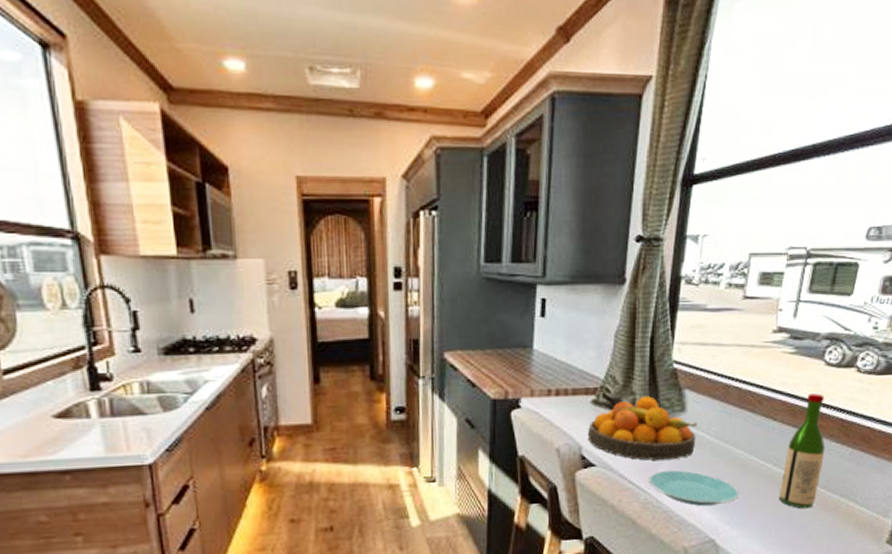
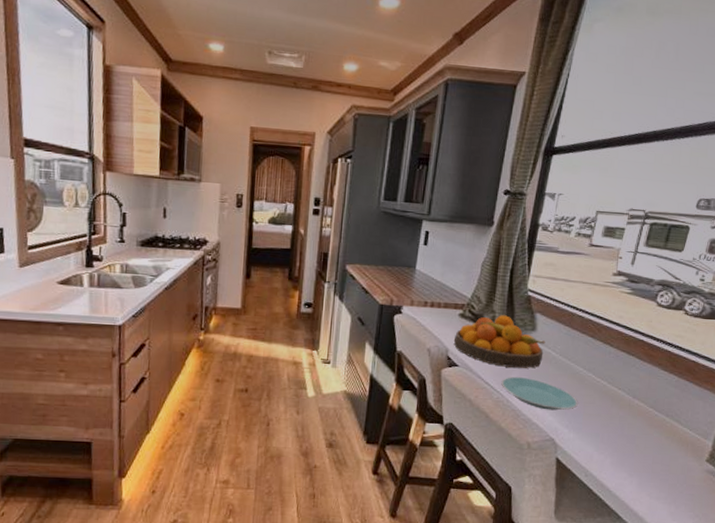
wine bottle: present [779,393,825,509] -> none [612,328,655,423]

